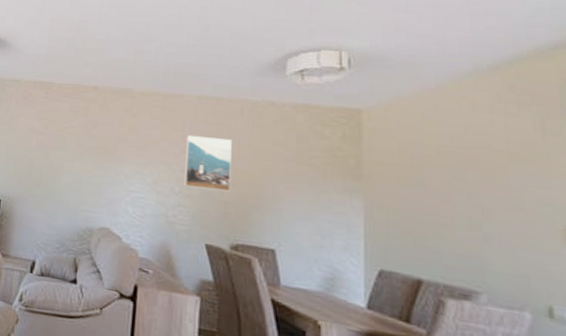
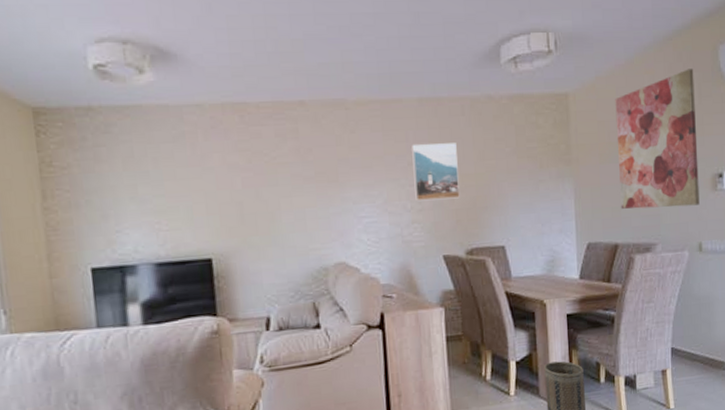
wall art: none [421,101,548,259] -> present [615,68,700,209]

